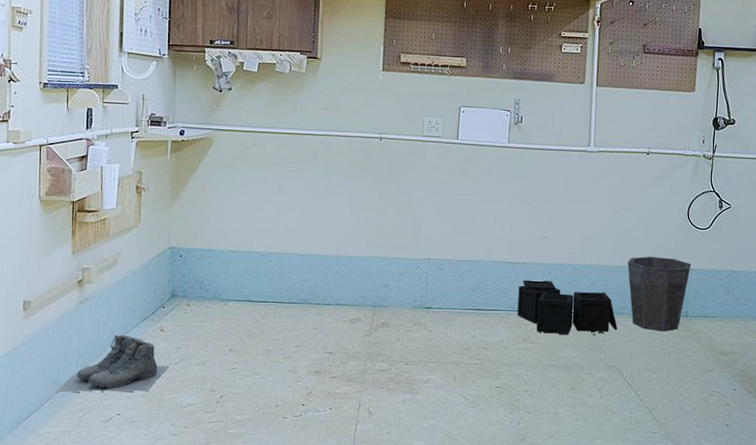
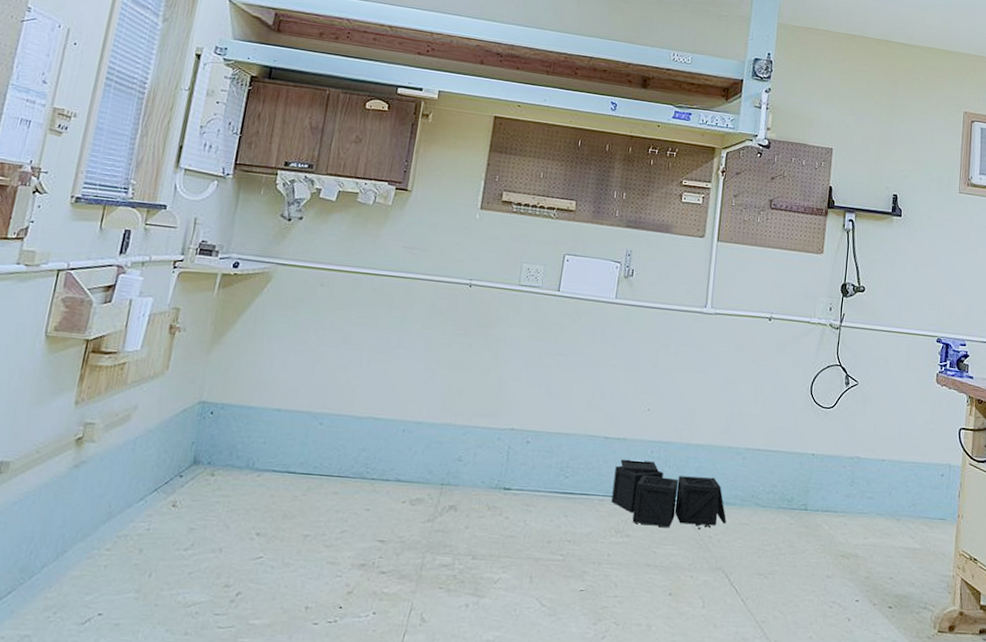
boots: present [56,334,169,393] -> none [22,509,177,585]
waste bin: present [627,256,691,331] -> none [741,437,813,527]

